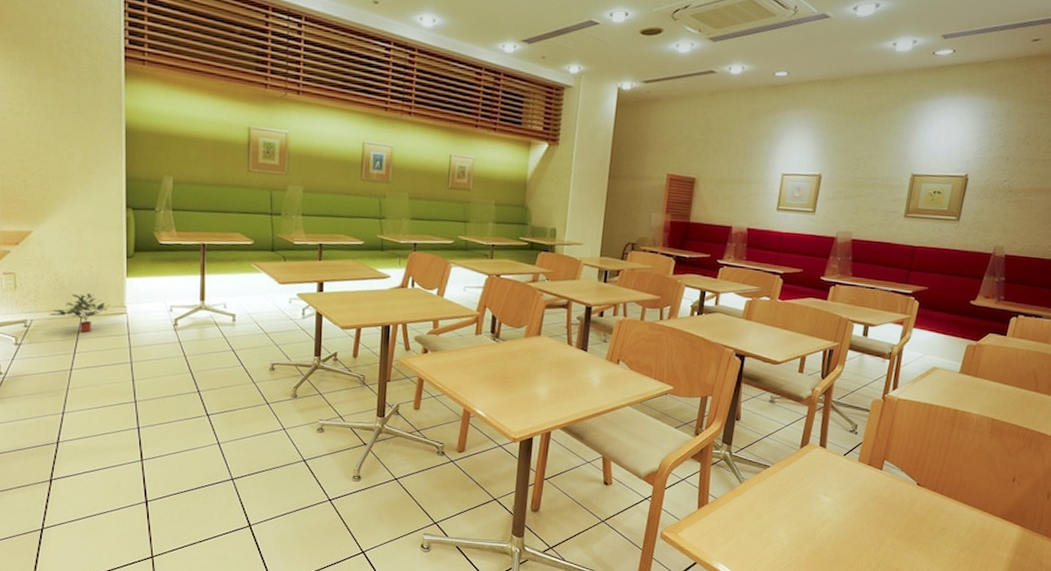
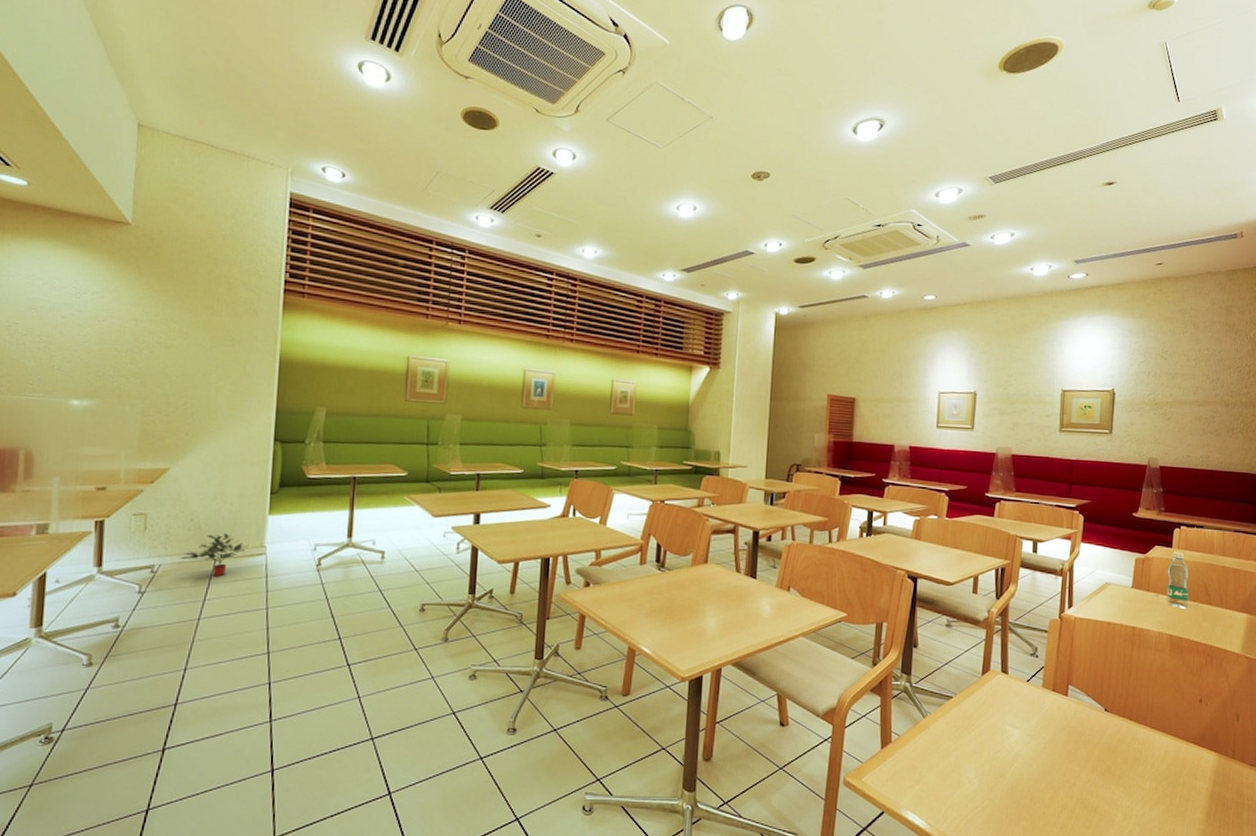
bottle: none [993,340,1021,395] -> present [1167,552,1190,609]

